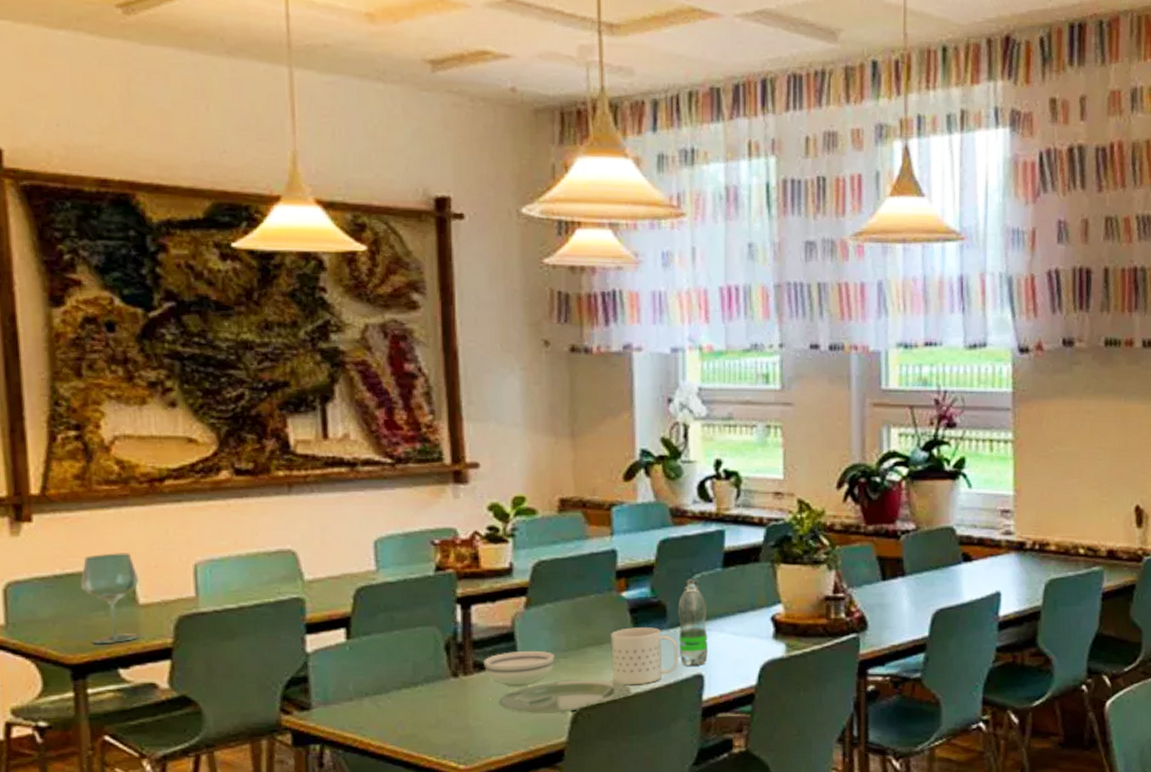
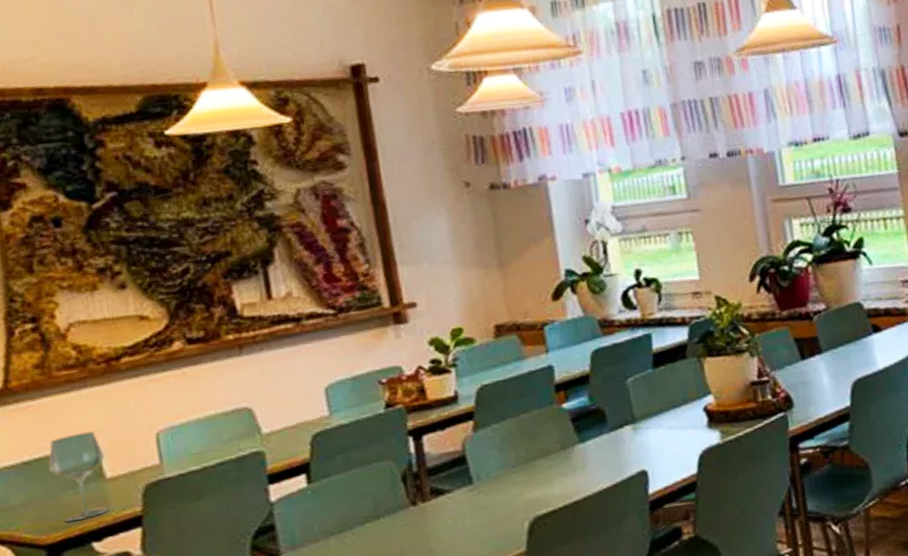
bowl: present [484,650,555,686] -> none [440,468,507,506]
plate: present [498,680,631,713] -> none [457,488,582,530]
mug: present [611,627,679,685] -> none [556,432,623,491]
bottle: present [678,579,708,666] -> none [616,382,649,465]

